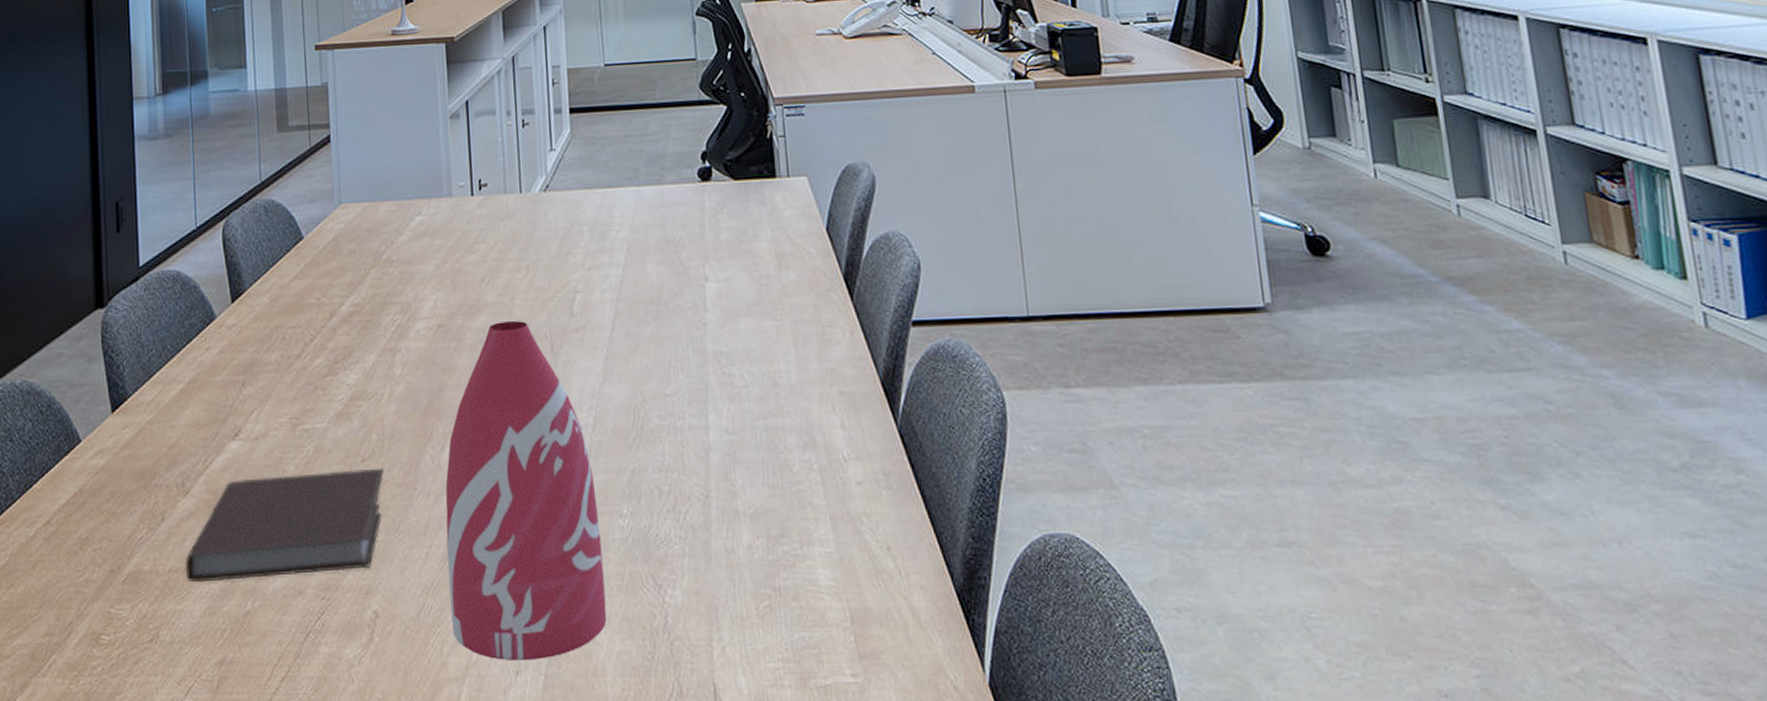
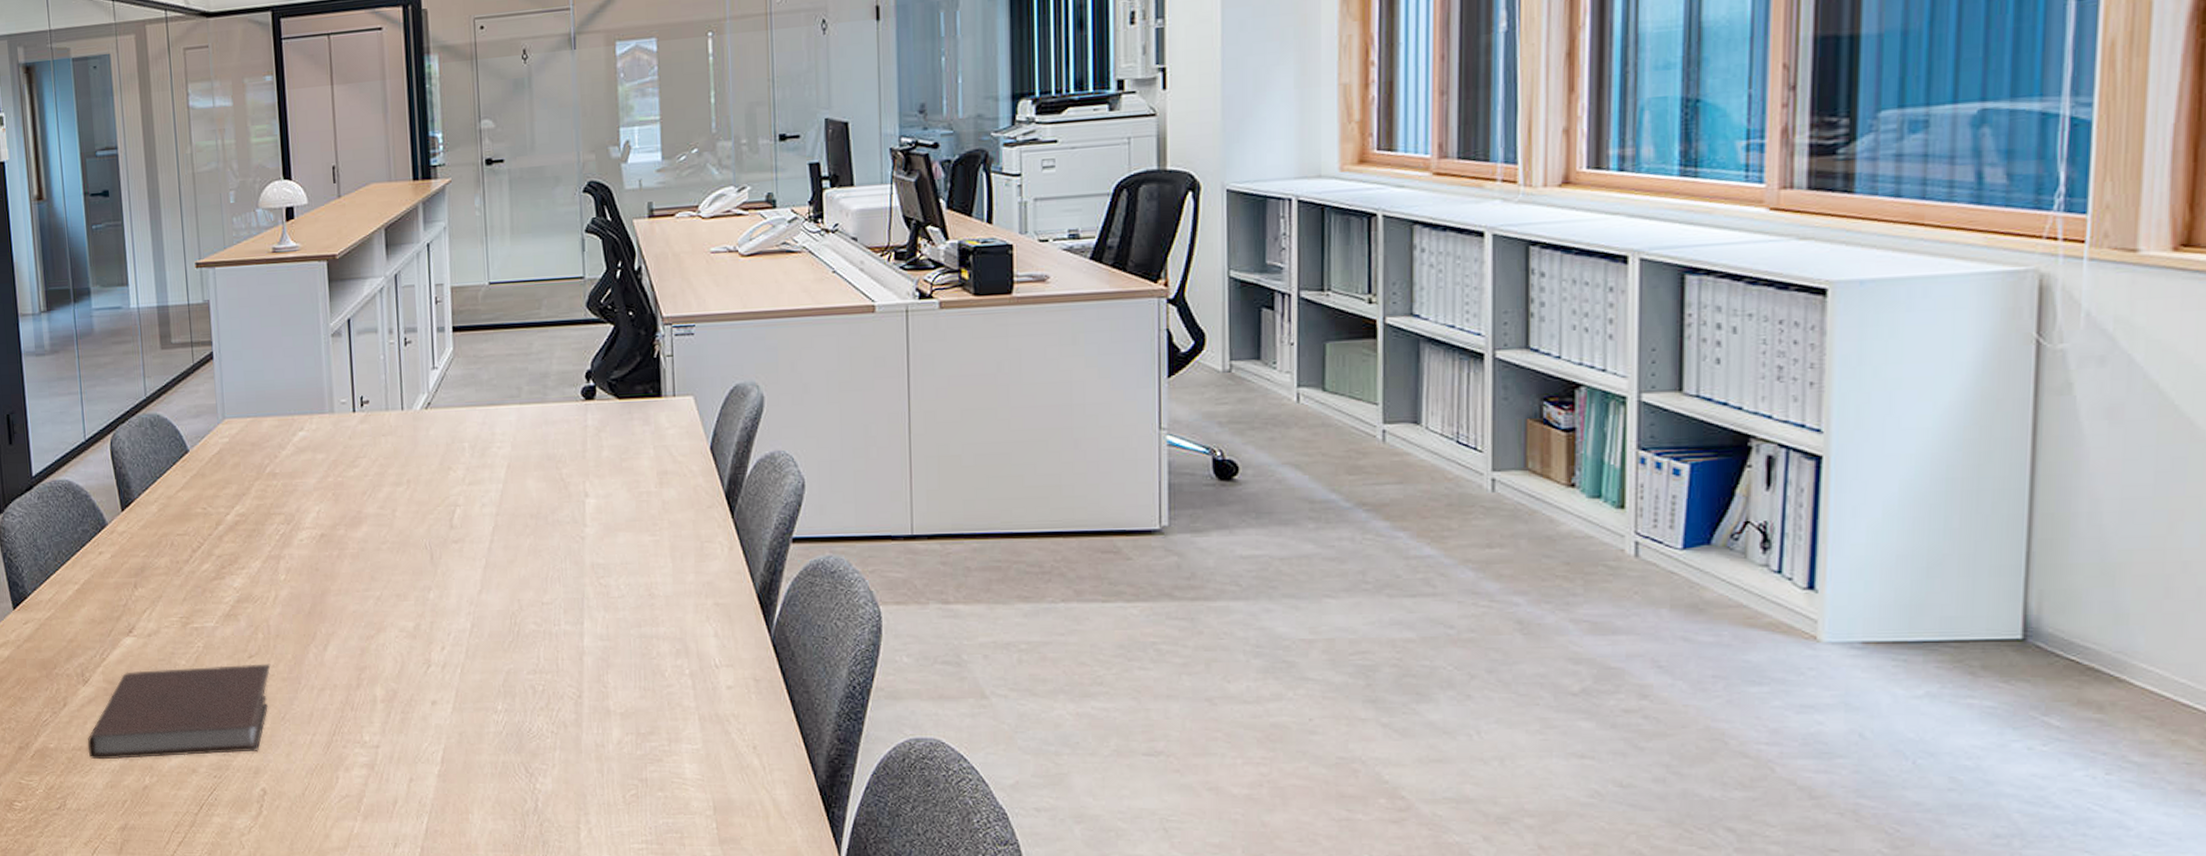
bottle: present [445,321,607,660] -> none [328,532,480,834]

